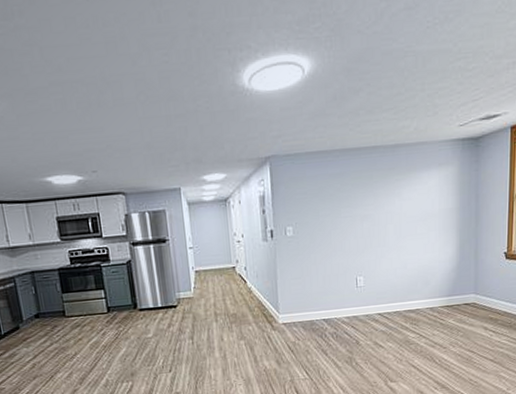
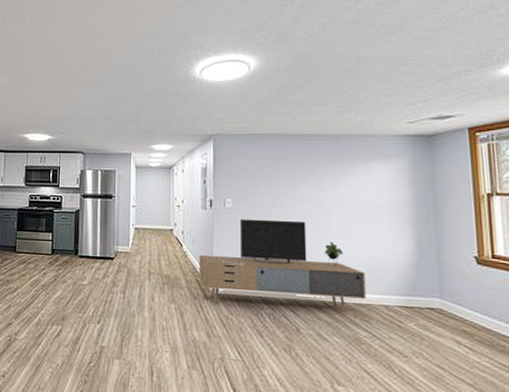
media console: none [264,240,415,332] -> present [199,218,366,312]

